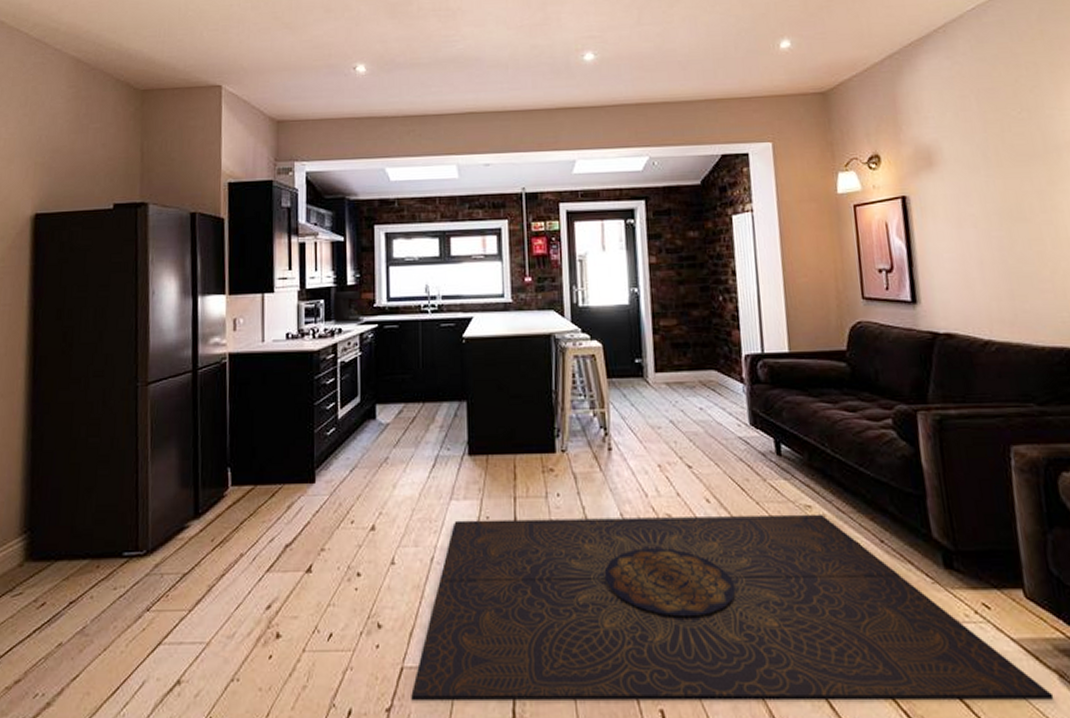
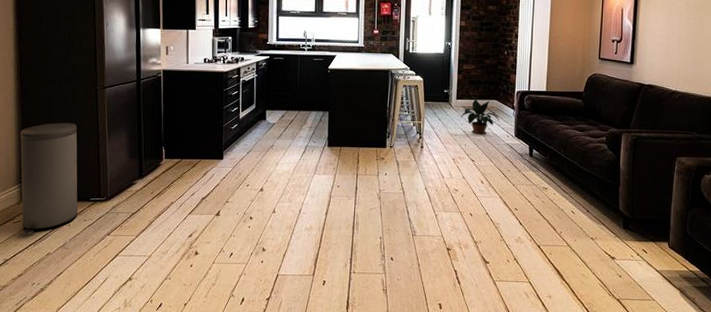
pedal bin: none [19,438,108,616] -> present [19,122,78,235]
area rug: present [411,514,1054,702] -> none [283,187,675,305]
potted plant: none [663,364,724,426] -> present [460,95,500,135]

